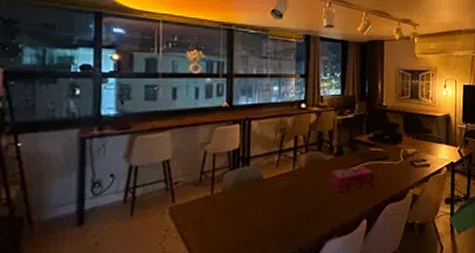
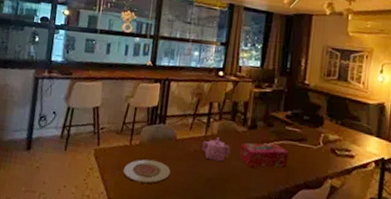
plate: none [206,205,260,233] -> present [123,159,171,184]
teapot: none [291,168,320,194] -> present [202,136,231,162]

